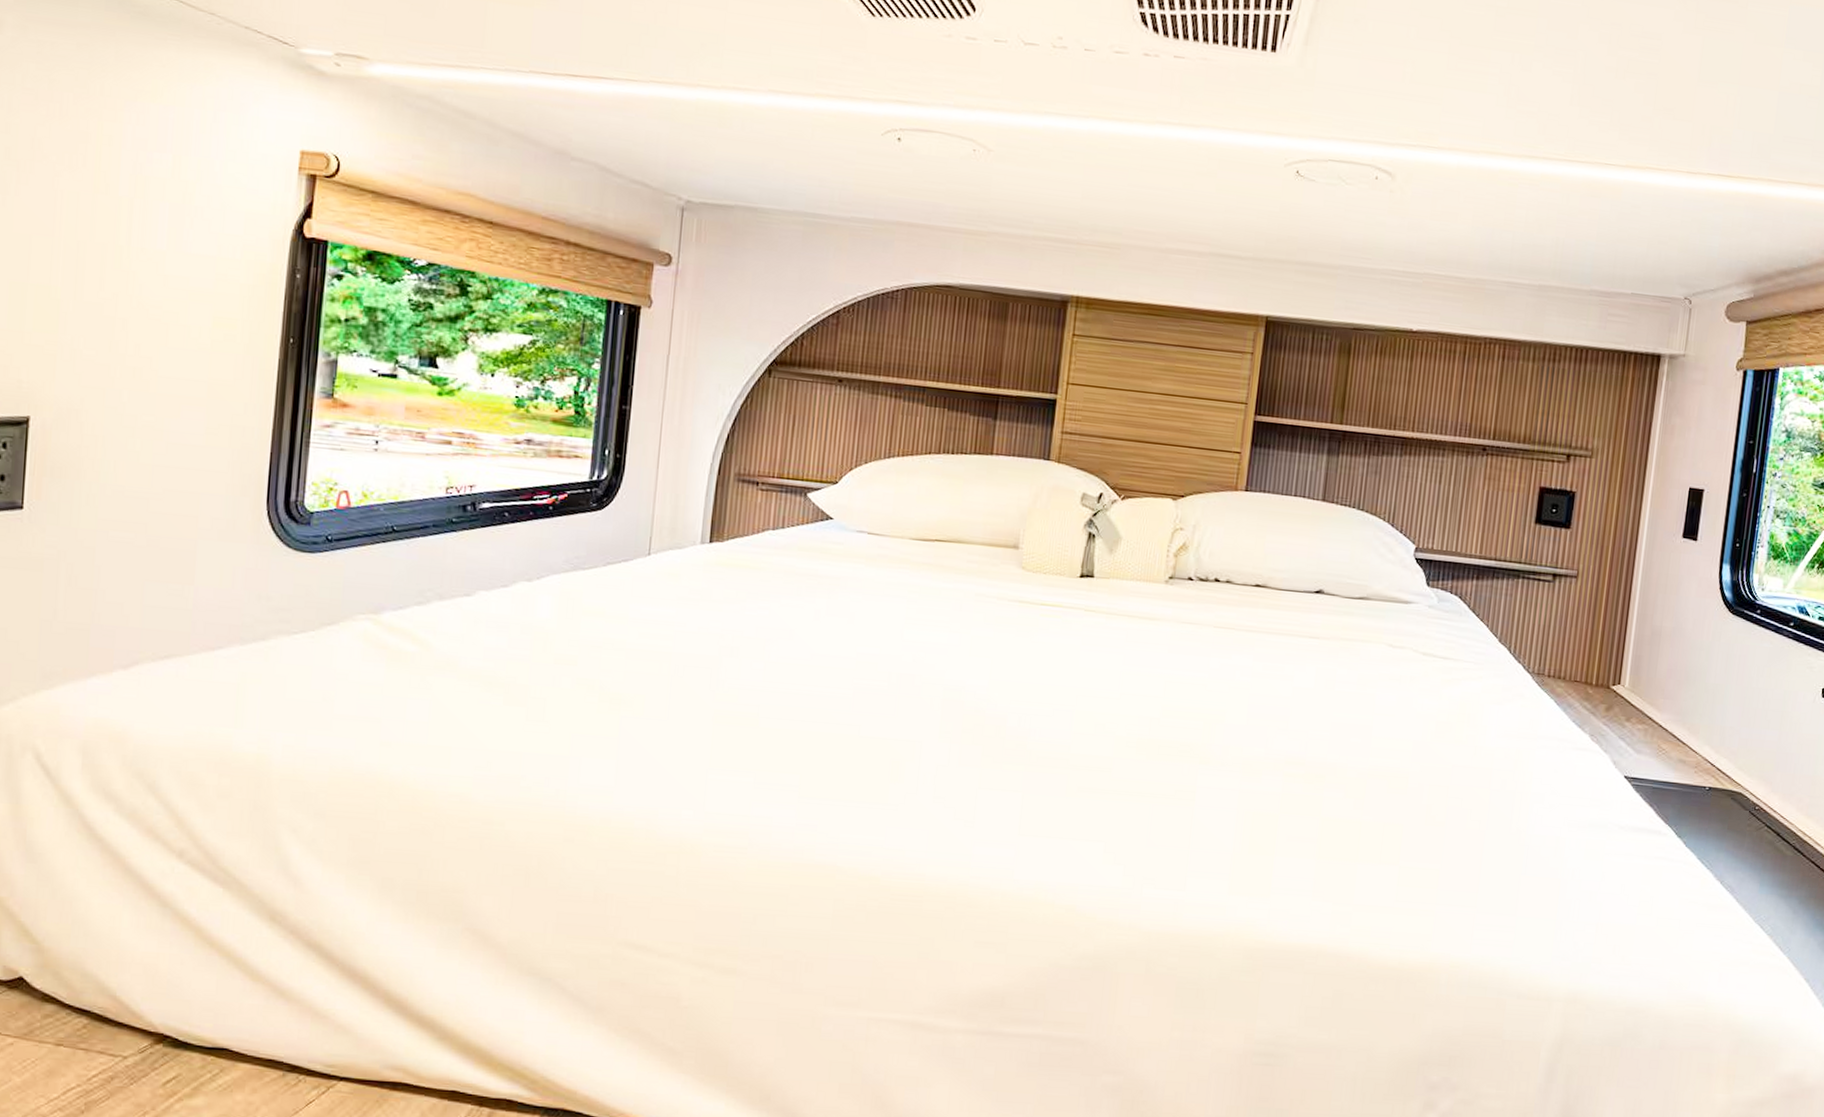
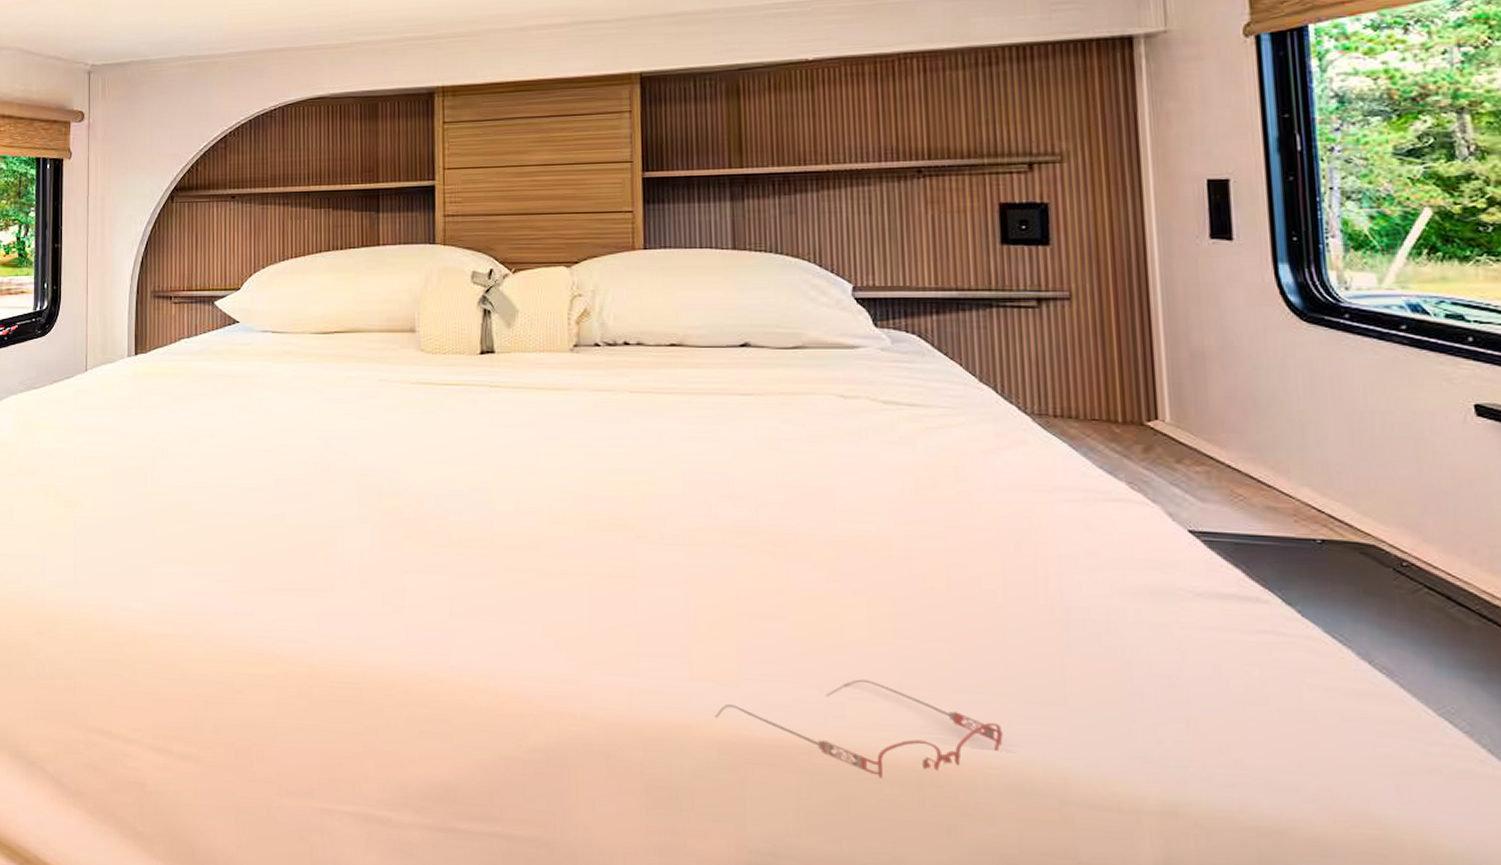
eyeglasses: none [1244,893,1467,978] -> present [715,679,1003,779]

